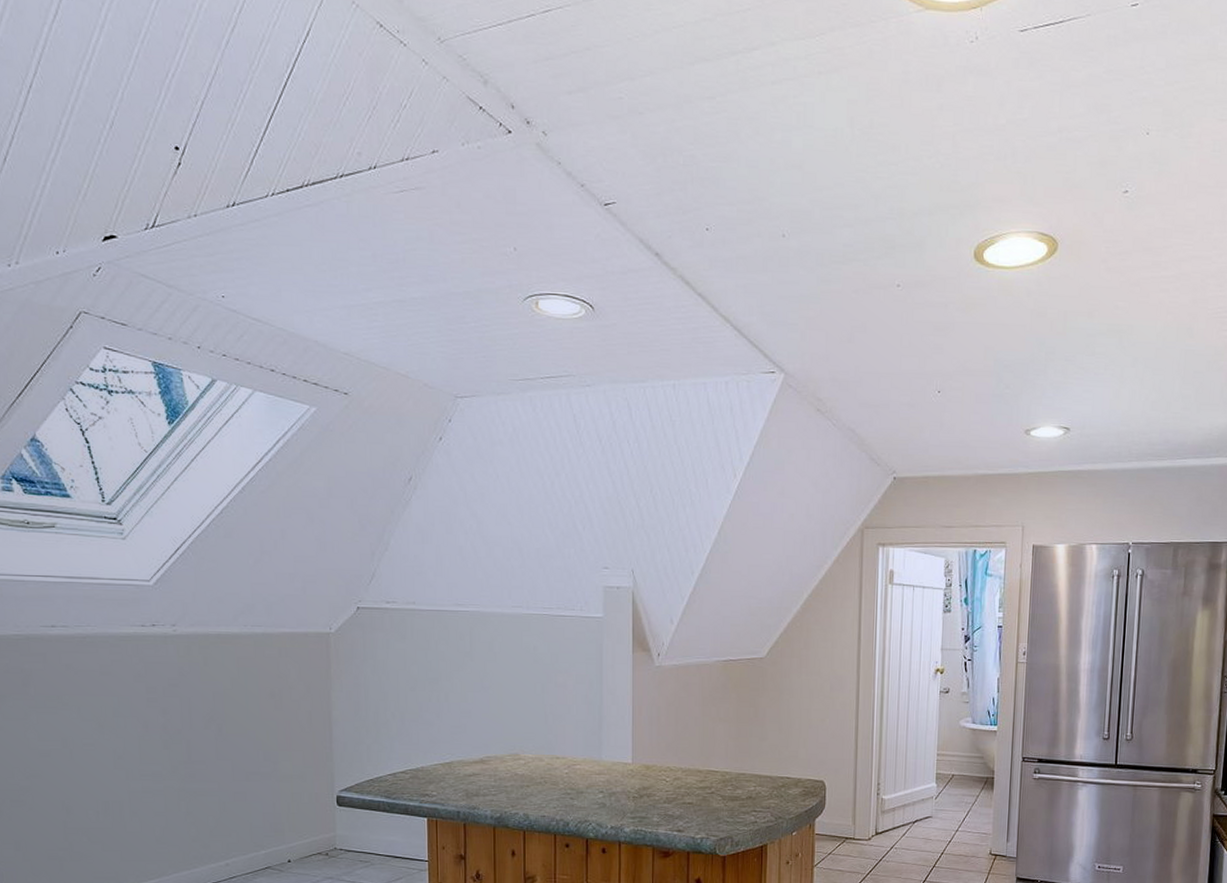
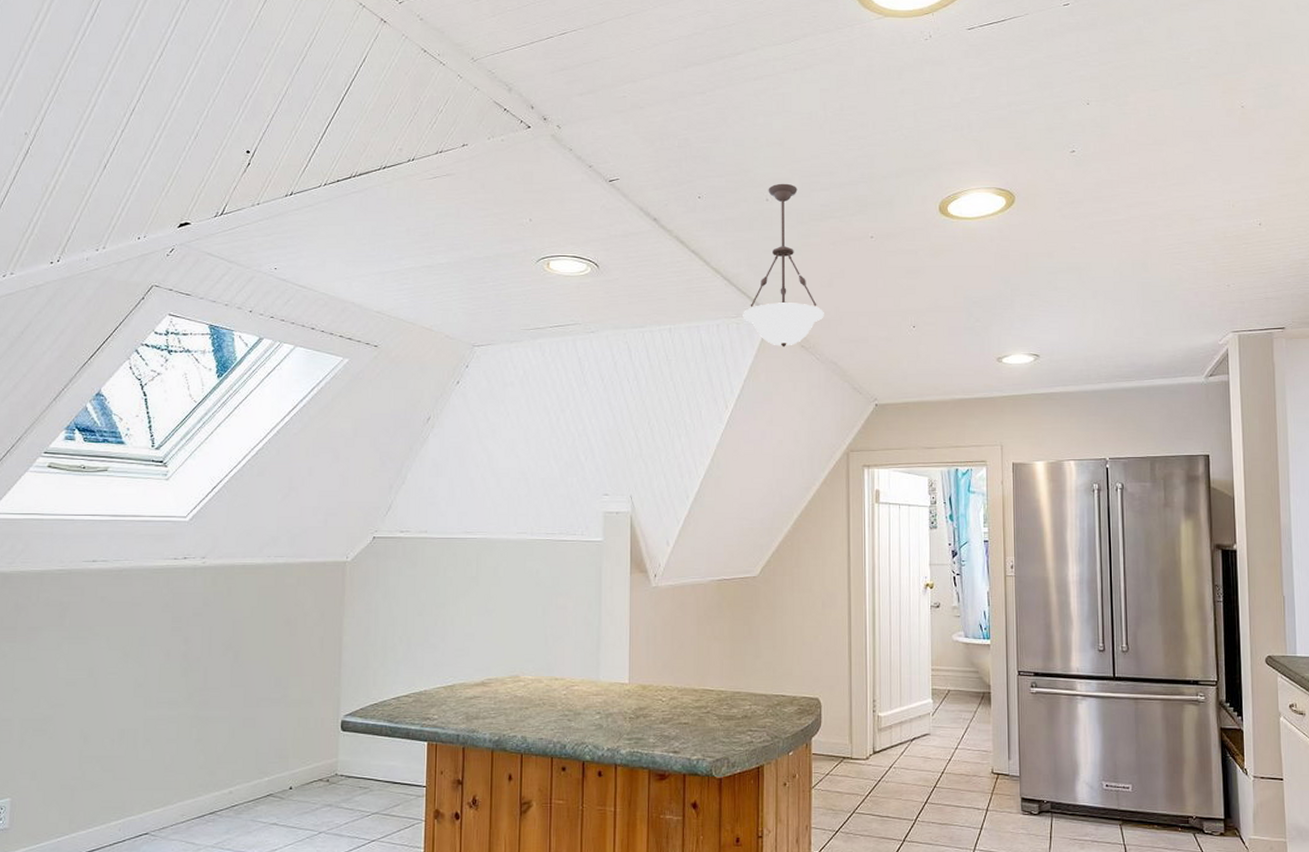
pendant light: none [754,216,843,411] -> present [743,183,824,348]

